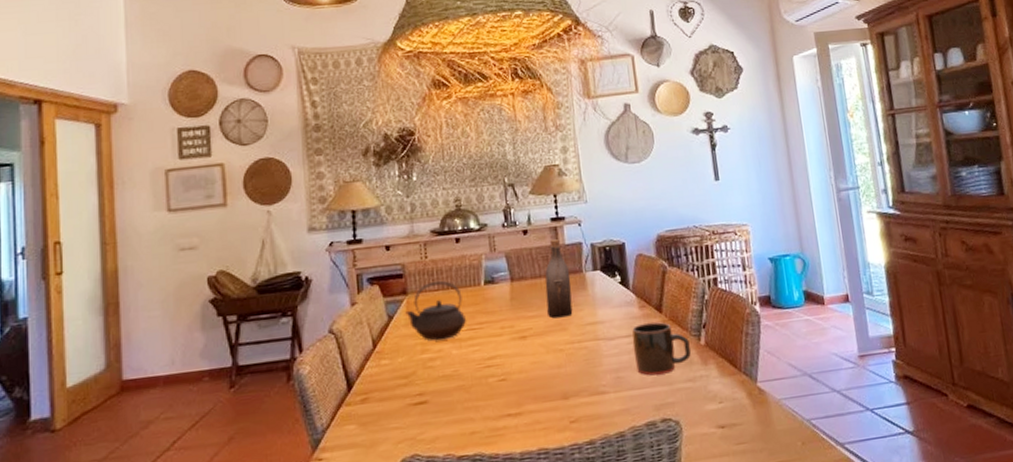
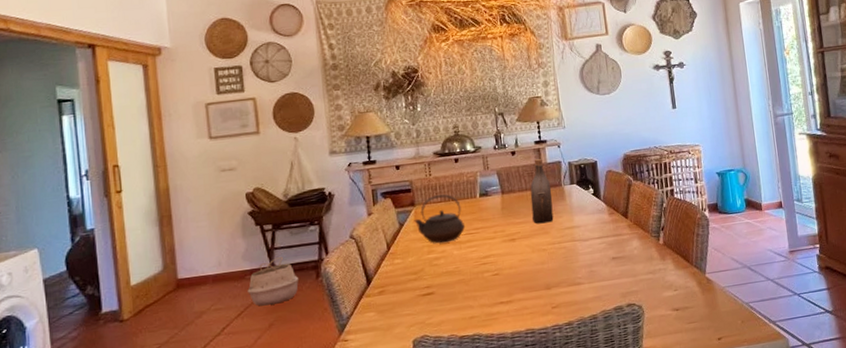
woven basket: none [204,355,267,415] -> present [247,257,299,306]
mug: present [632,322,691,376] -> none [603,226,651,269]

